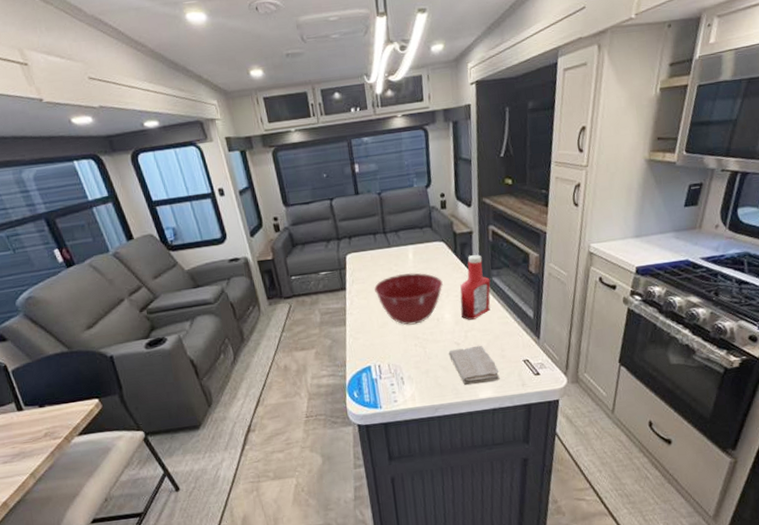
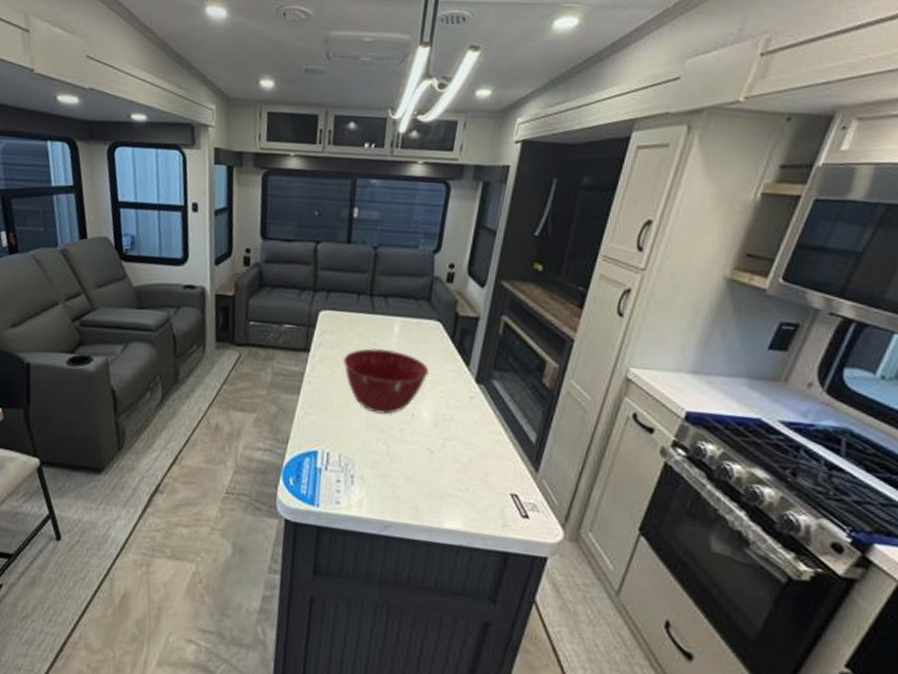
washcloth: present [449,345,500,386] -> none [417,457,477,512]
ketchup bottle: present [460,255,491,320] -> none [443,346,490,427]

